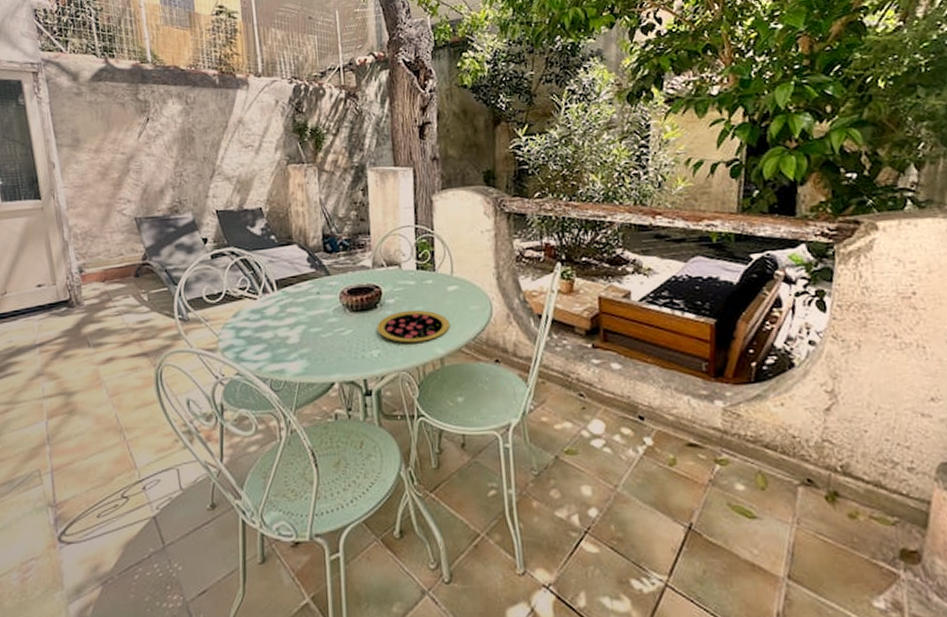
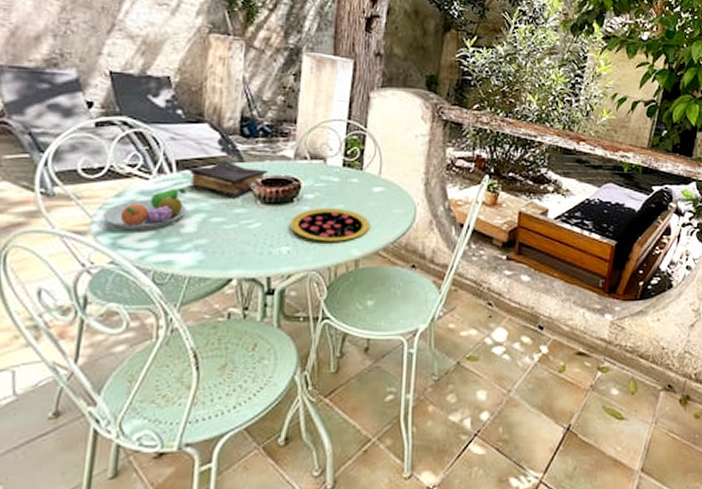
fruit bowl: none [225,304,289,345] -> present [101,188,187,230]
book: none [286,275,352,310] -> present [186,160,269,199]

